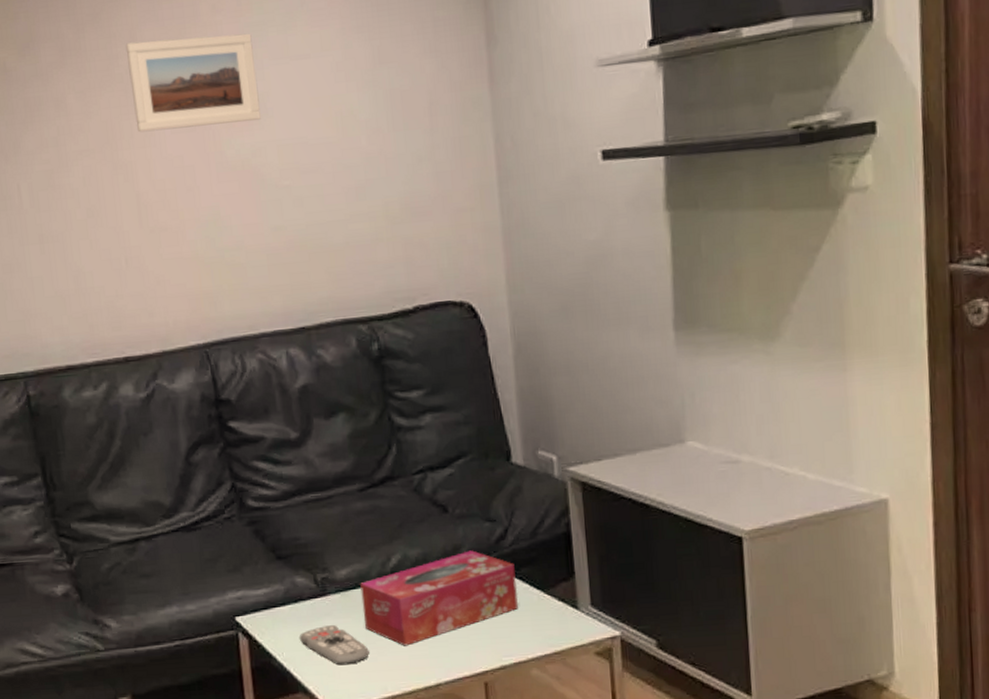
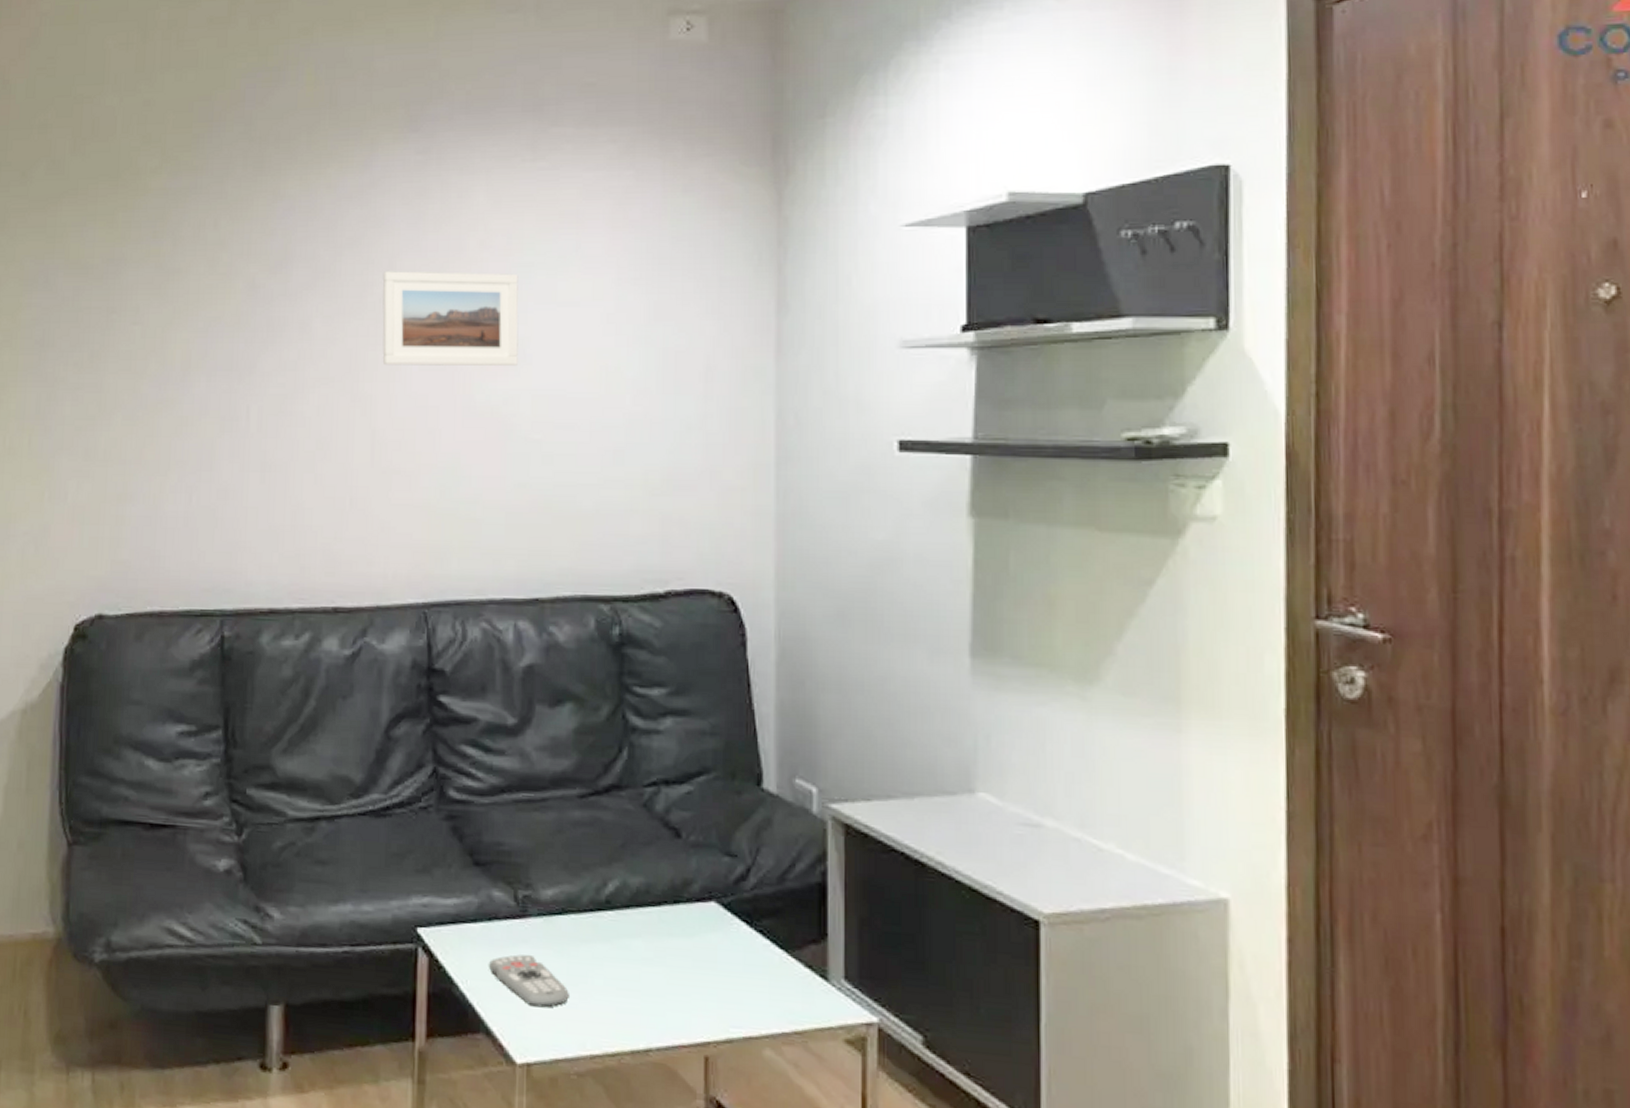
tissue box: present [360,550,518,646] -> none [567,888,755,995]

